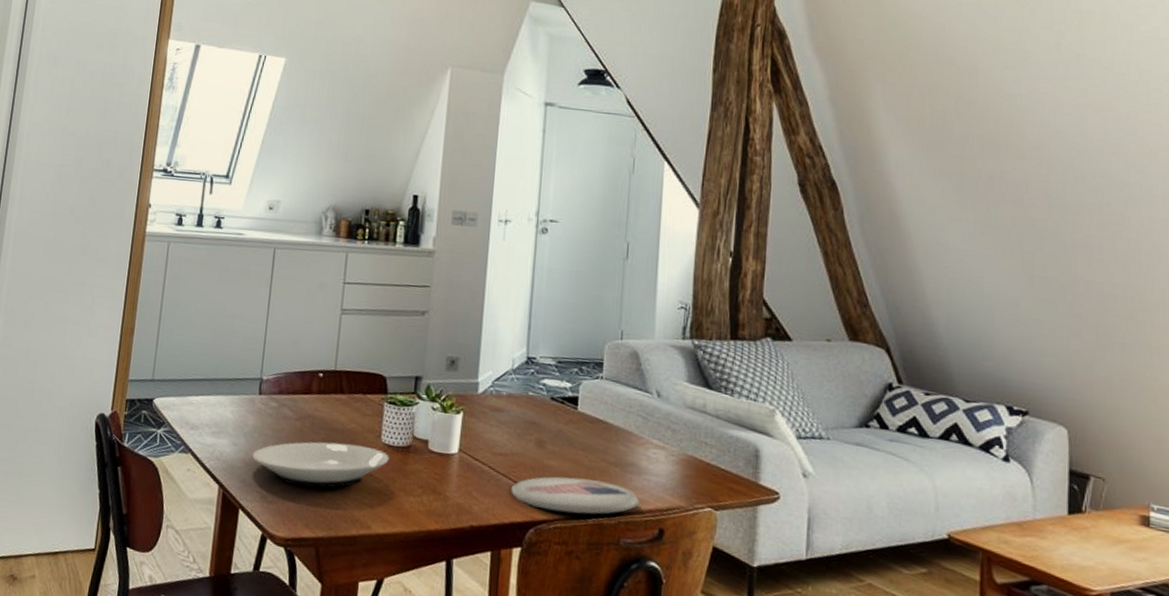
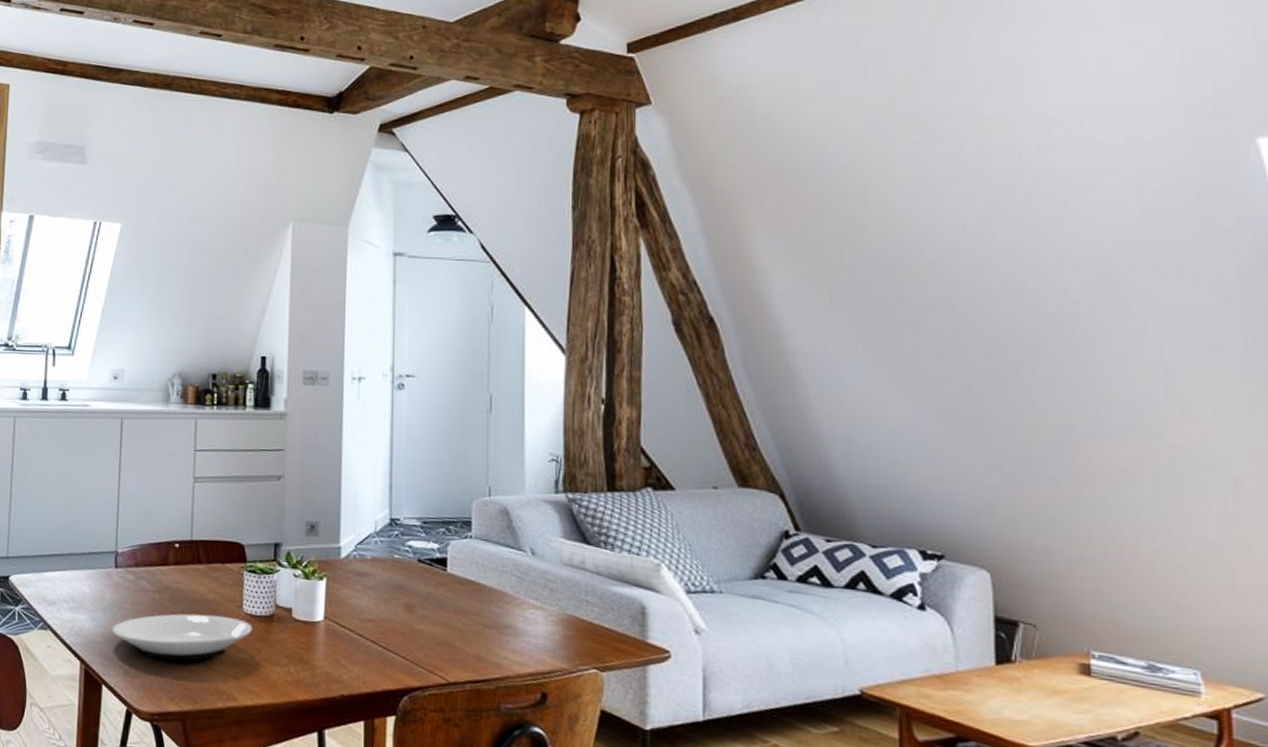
plate: present [511,476,639,515] -> none [382,641,518,680]

